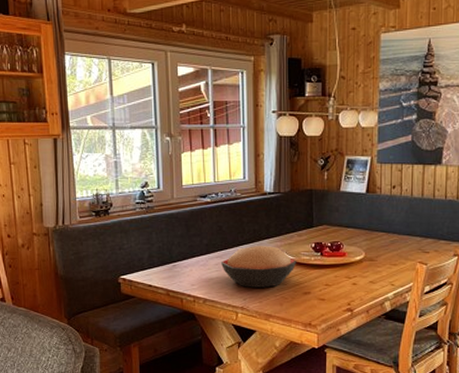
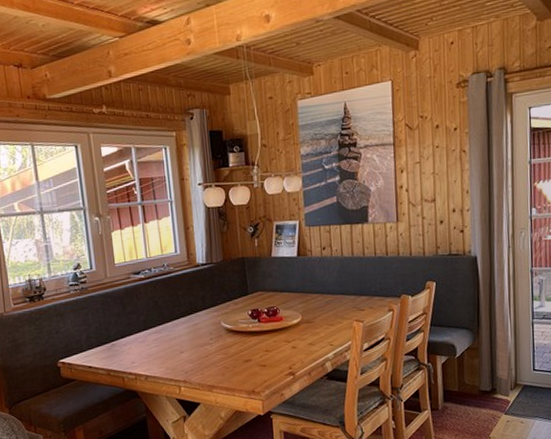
decorative bowl: present [220,246,297,289] -> none [159,317,235,361]

